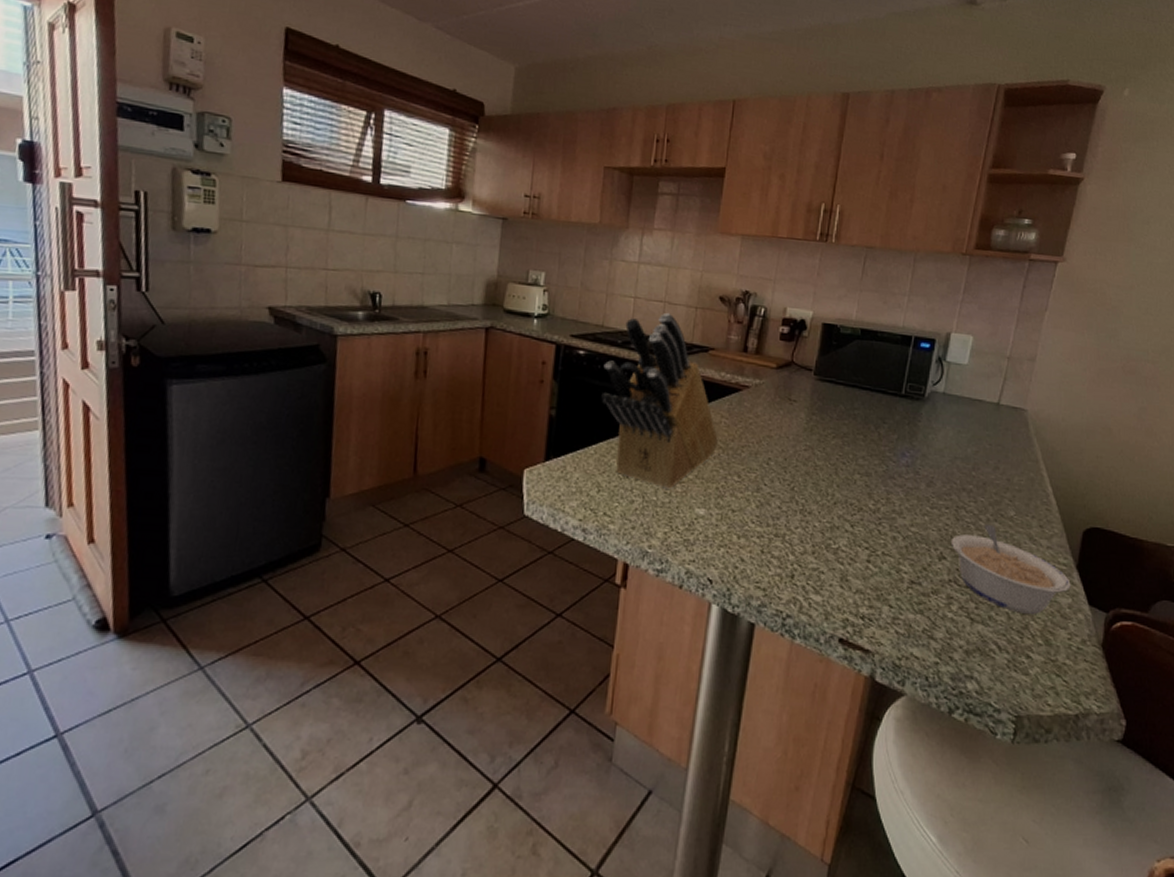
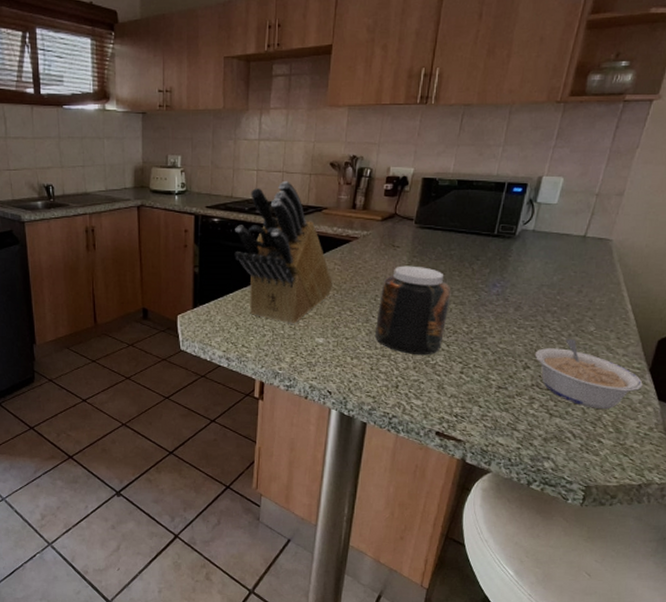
jar: none [767,424,855,536] -> present [375,265,451,354]

